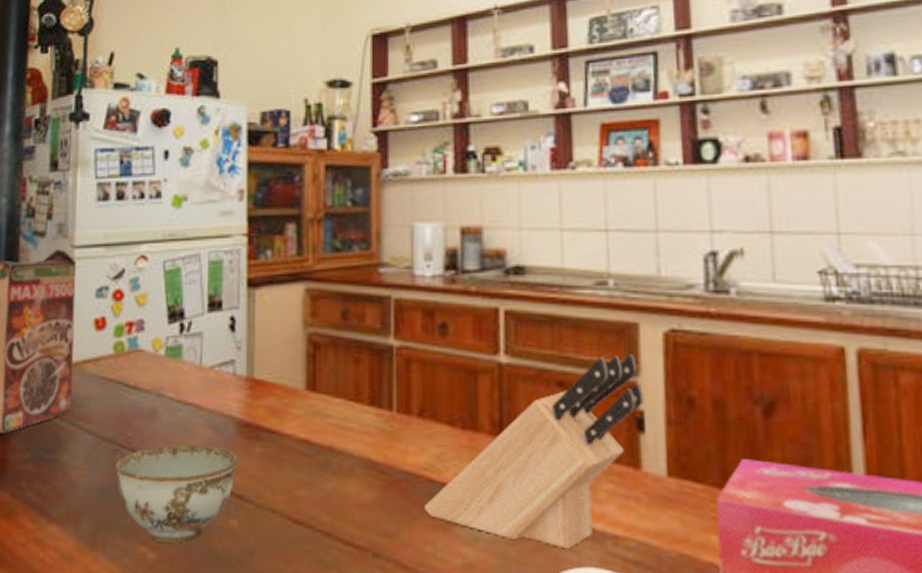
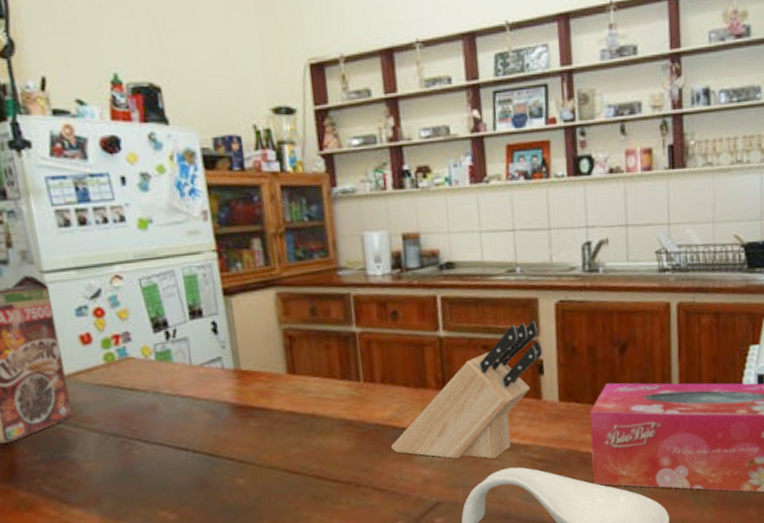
bowl: present [114,444,238,543] -> none [125,426,237,506]

